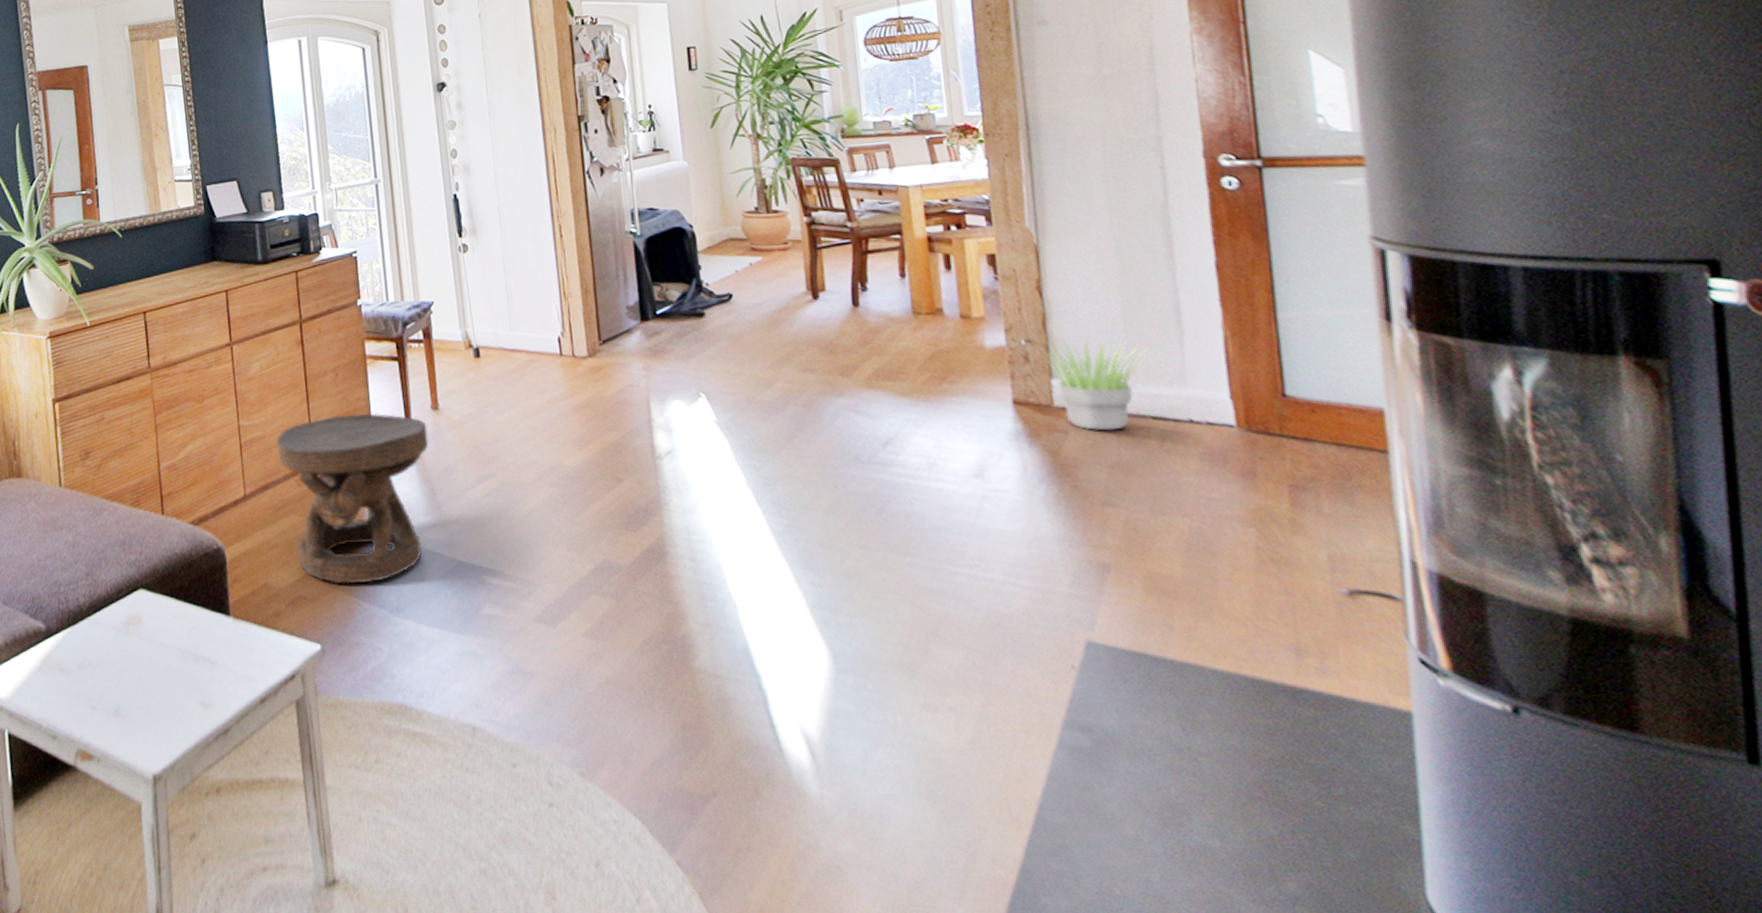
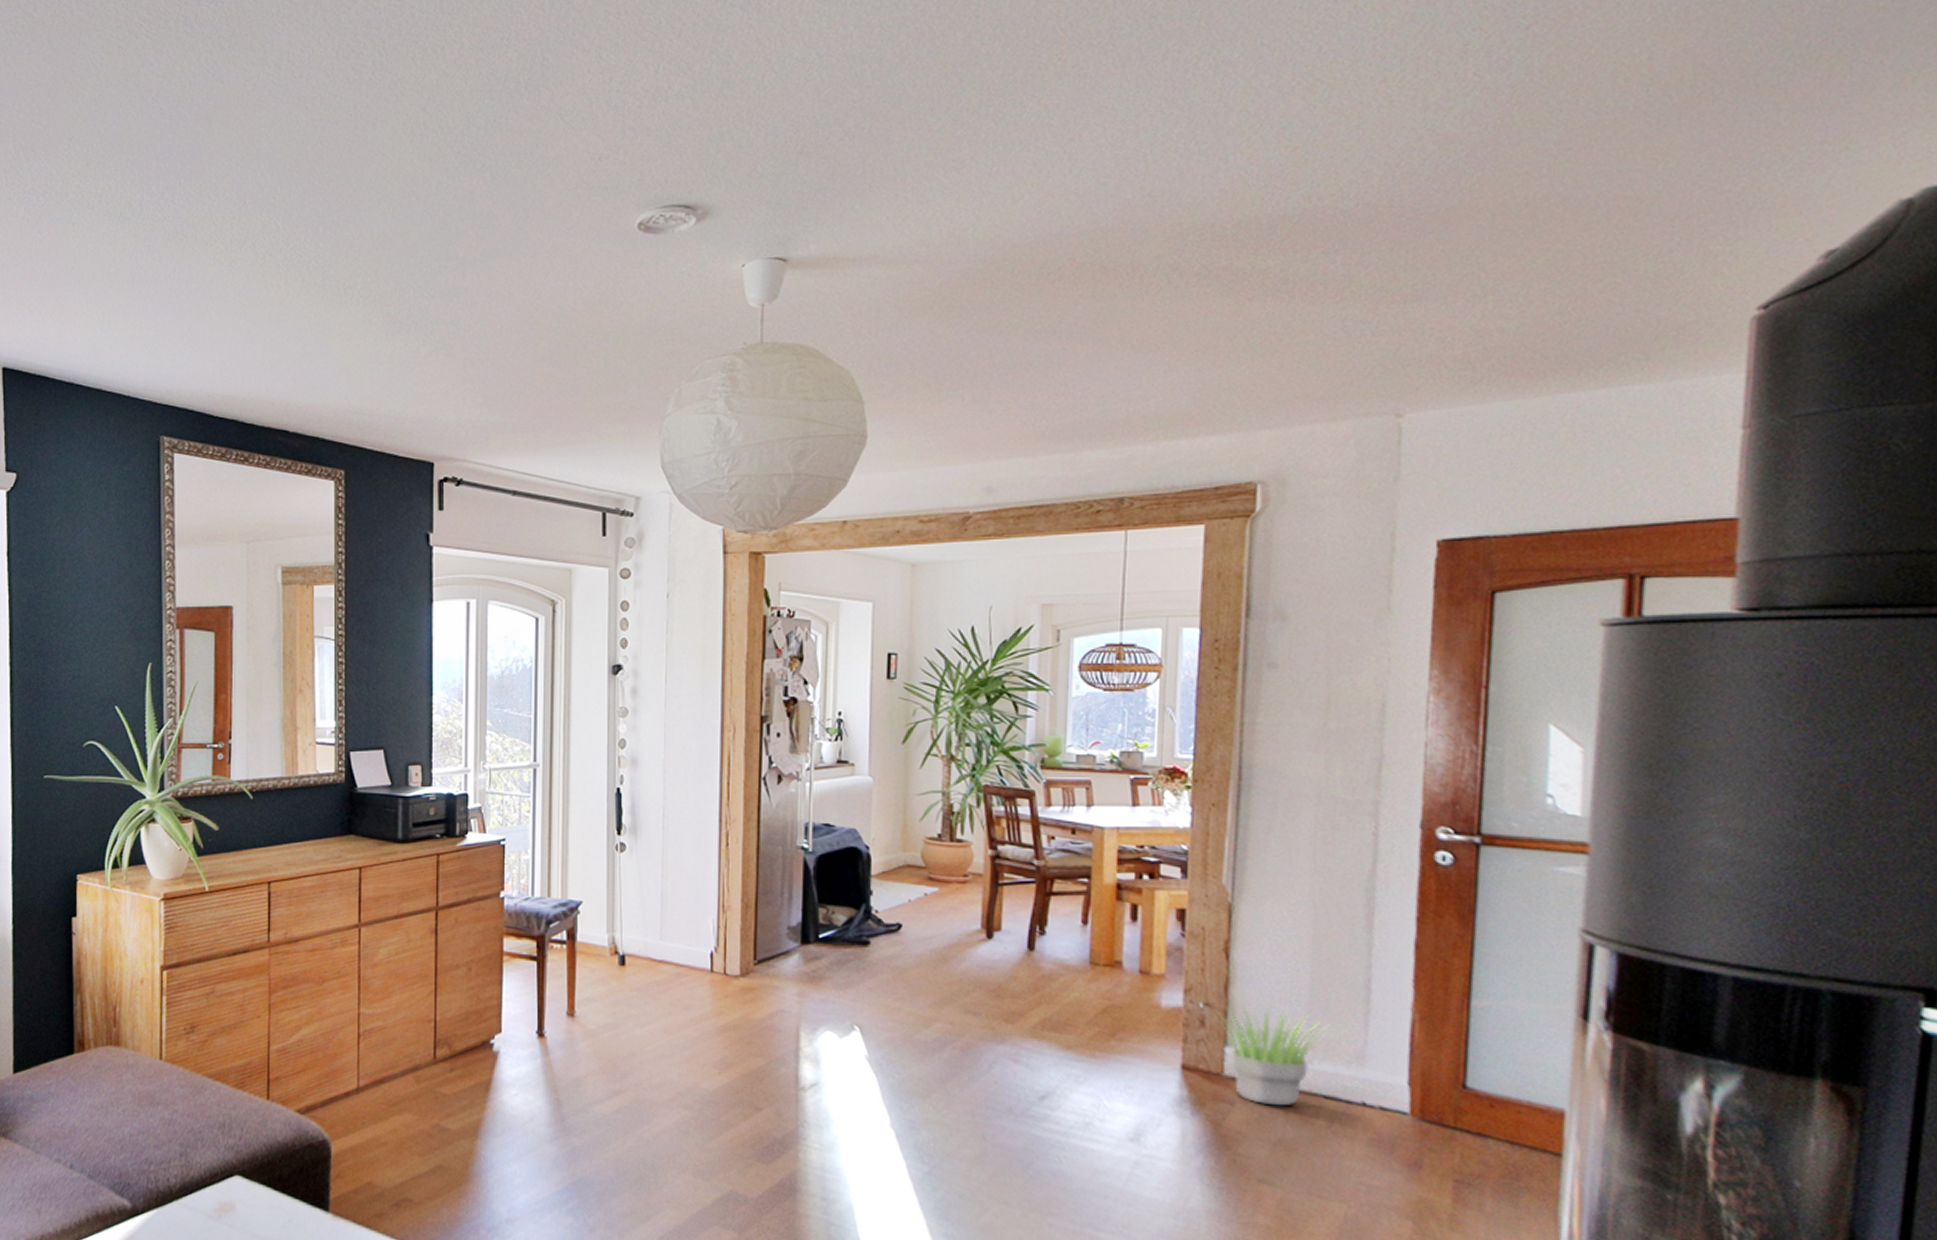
side table: present [276,413,429,584] -> none [396,1012,560,1192]

